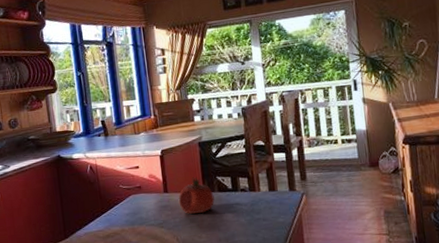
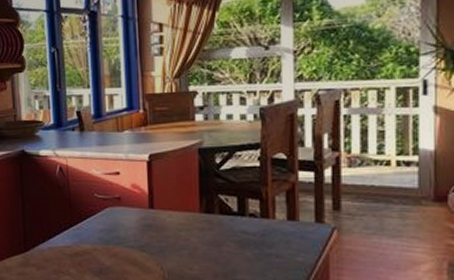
fruit: present [178,177,215,214] -> none [166,192,214,240]

